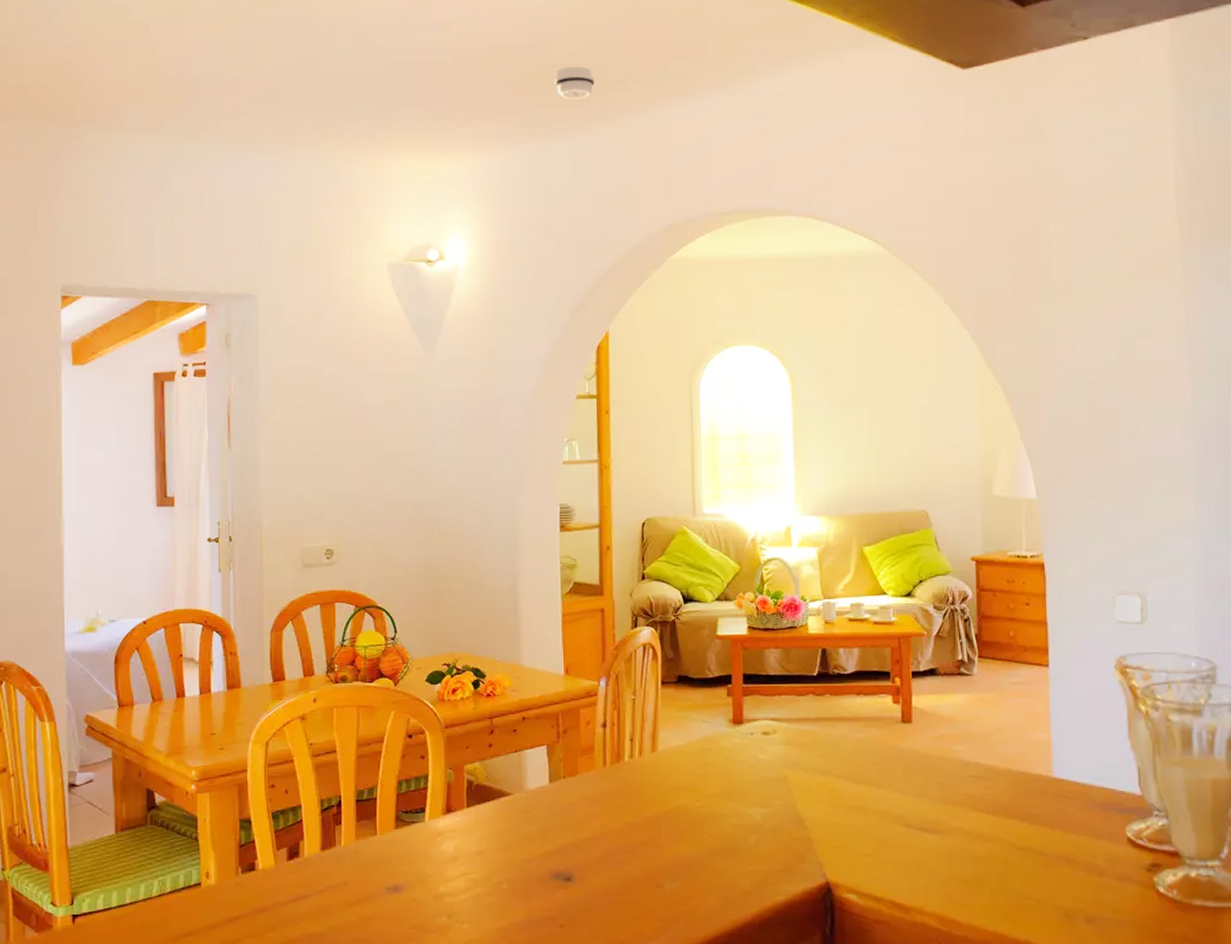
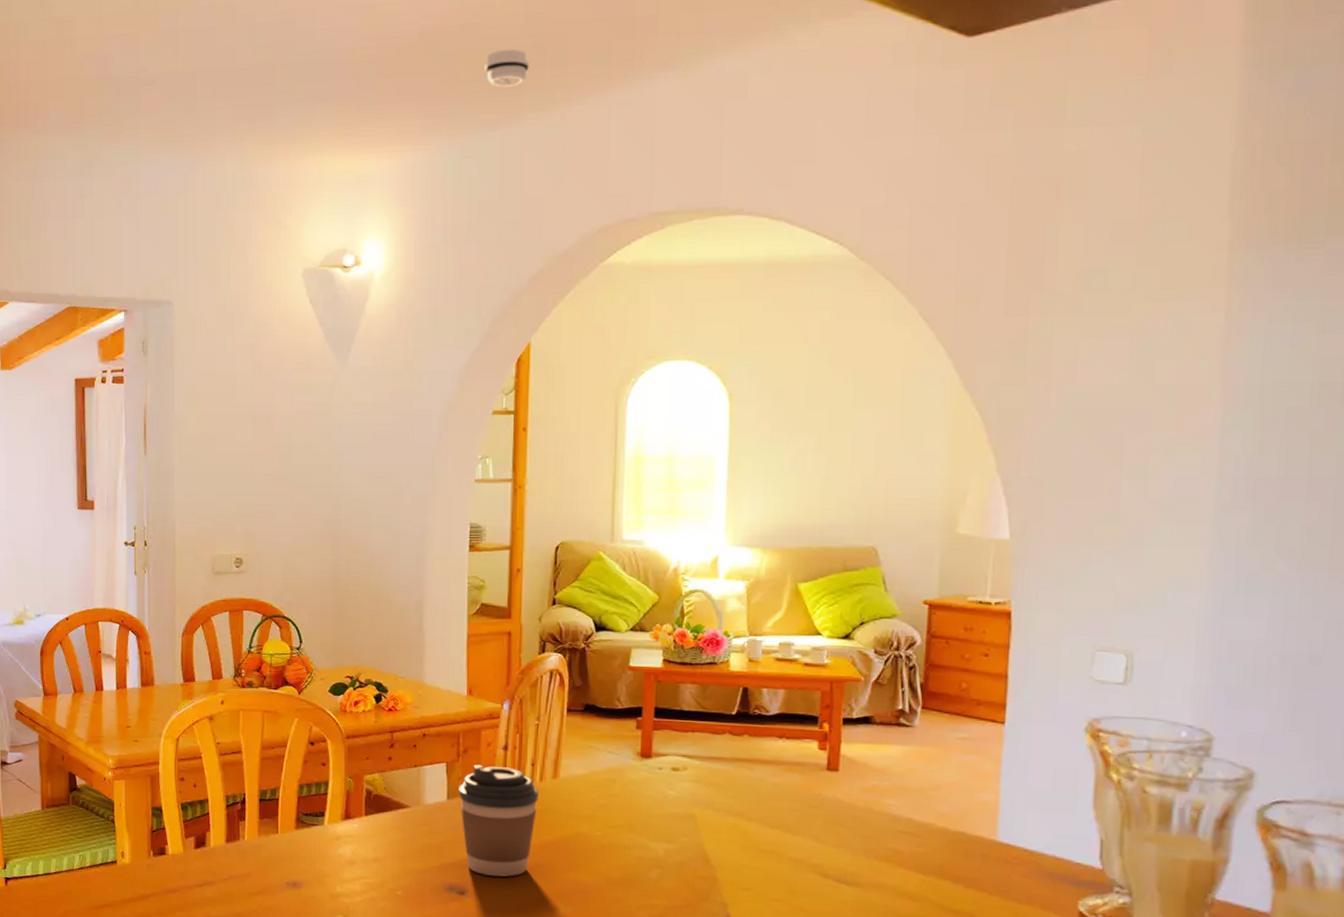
coffee cup: none [560,744,640,859] -> present [459,764,540,877]

